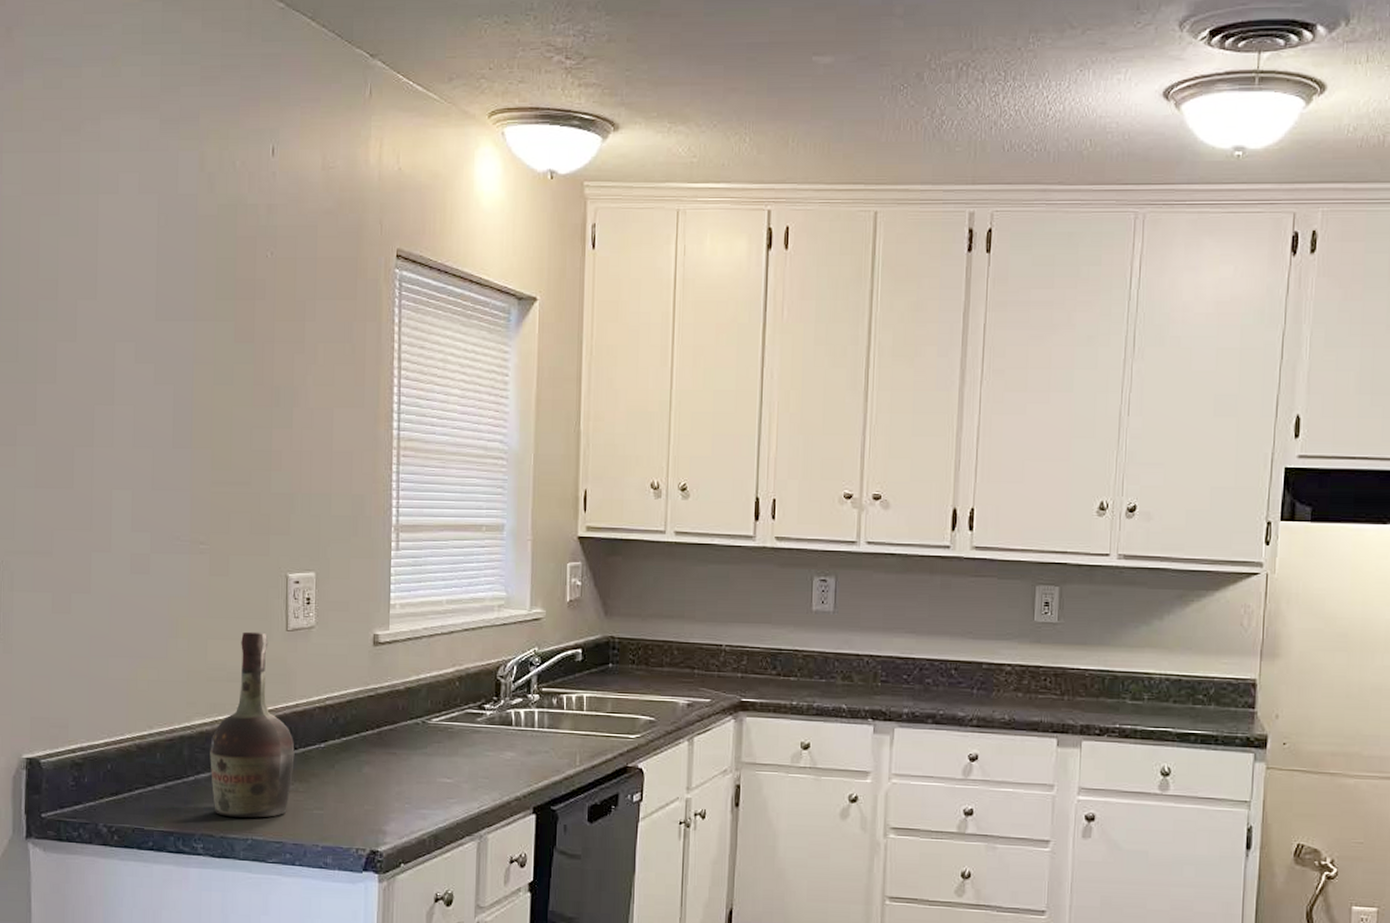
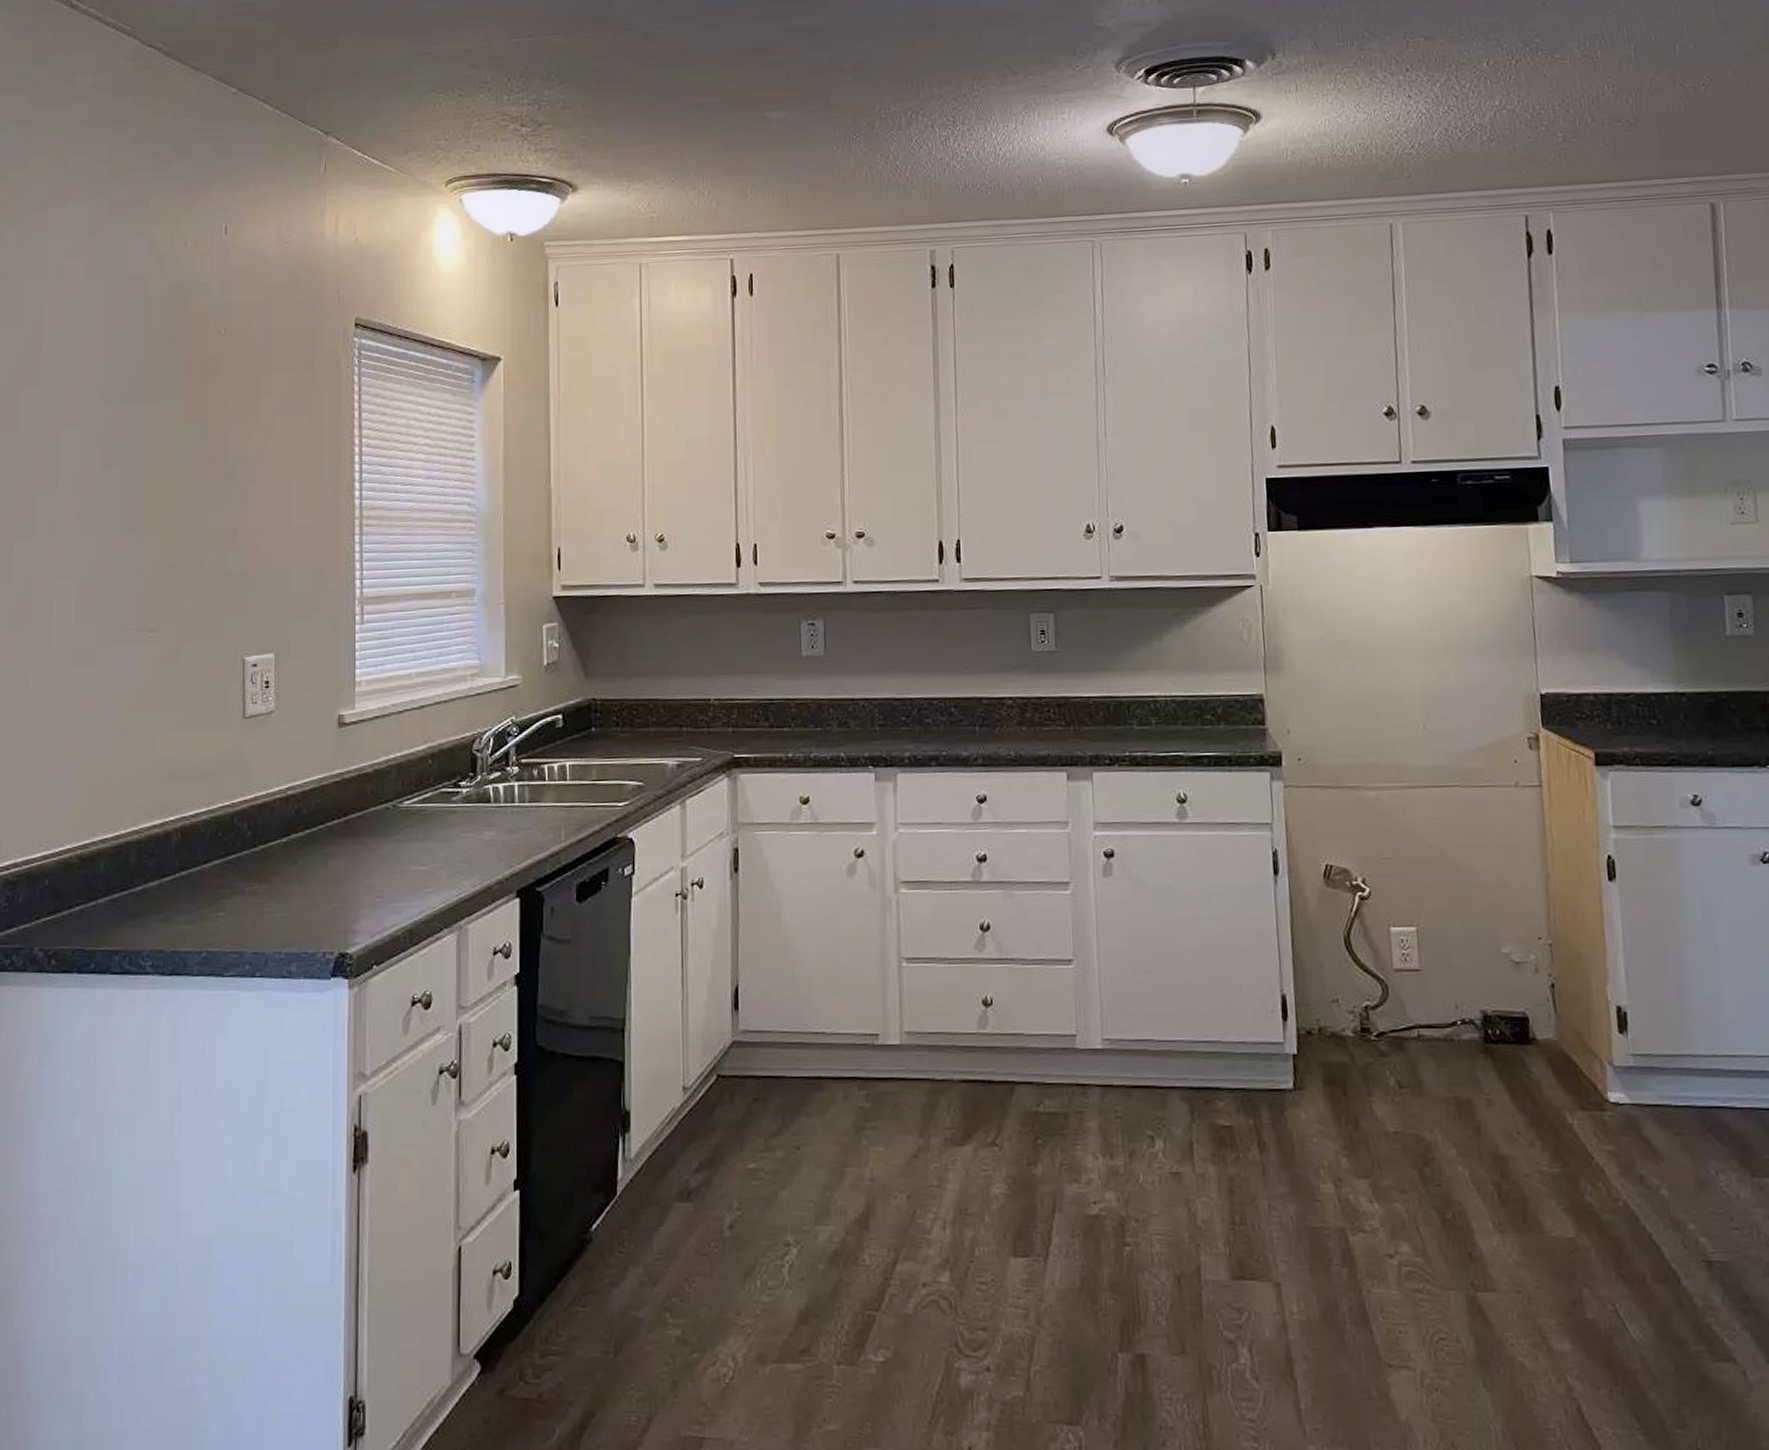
cognac bottle: present [210,631,295,818] -> none [159,721,254,928]

